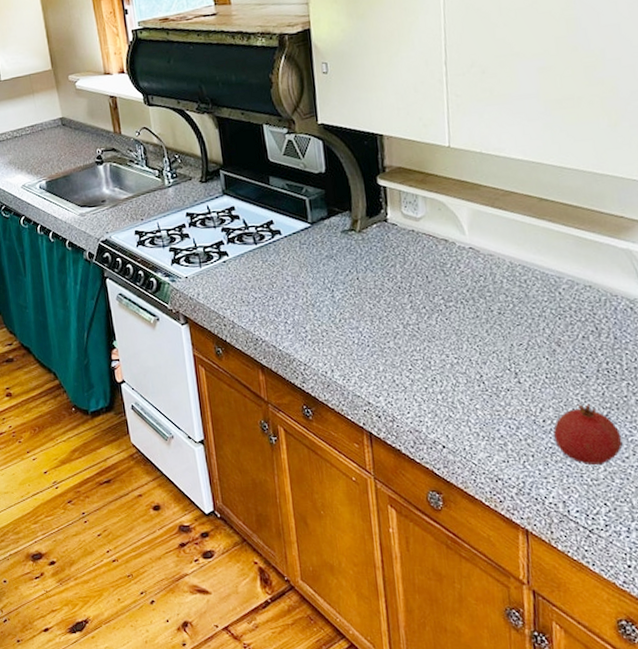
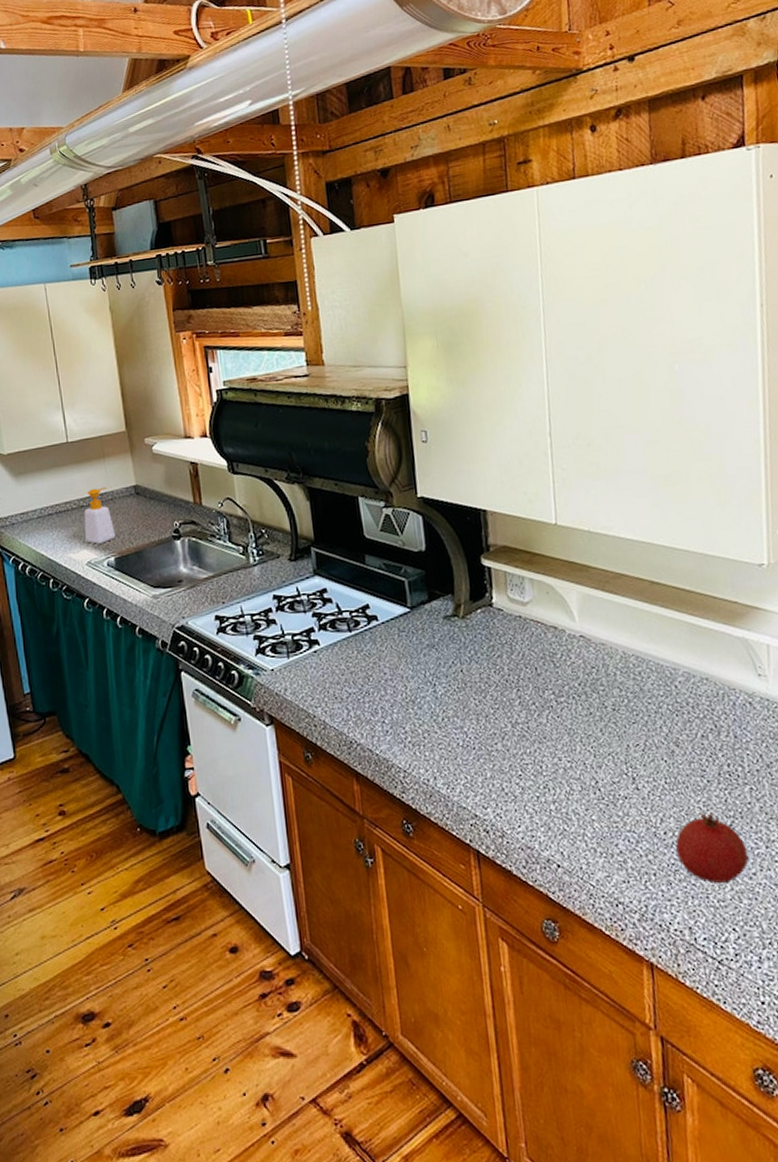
soap bottle: none [17,119,46,170] -> present [84,487,116,544]

